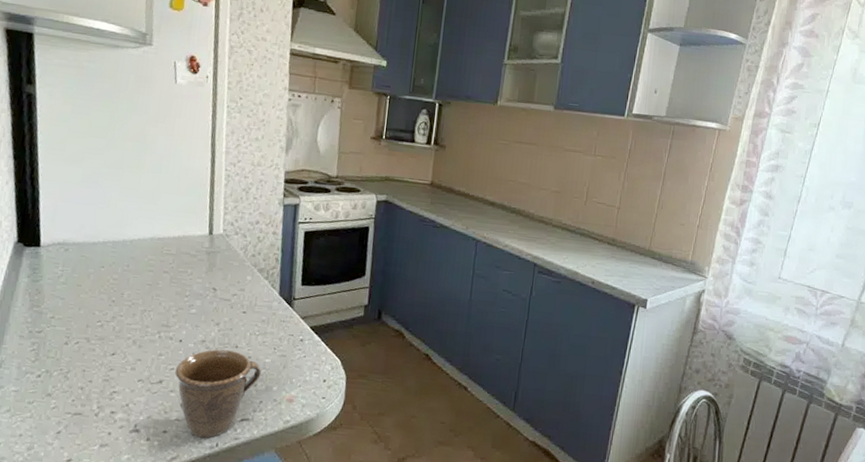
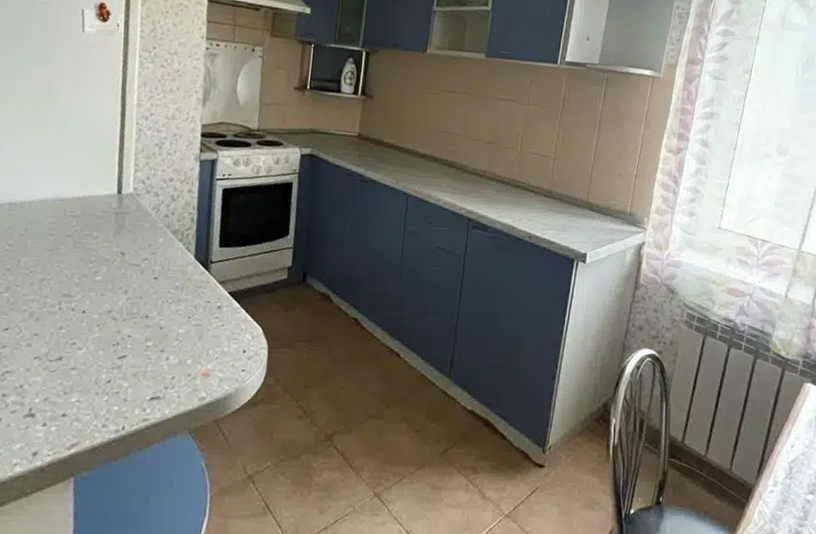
mug: present [175,349,261,438] -> none [77,320,174,421]

